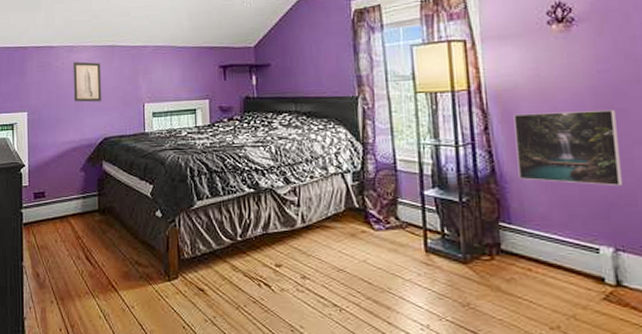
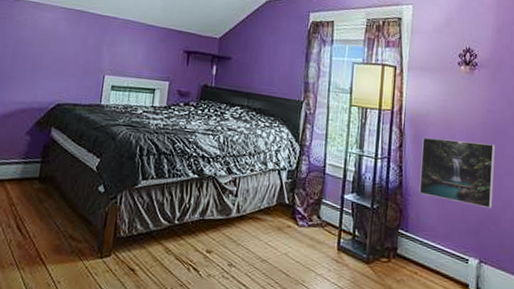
wall art: present [73,61,102,102] -> none [31,20,67,66]

